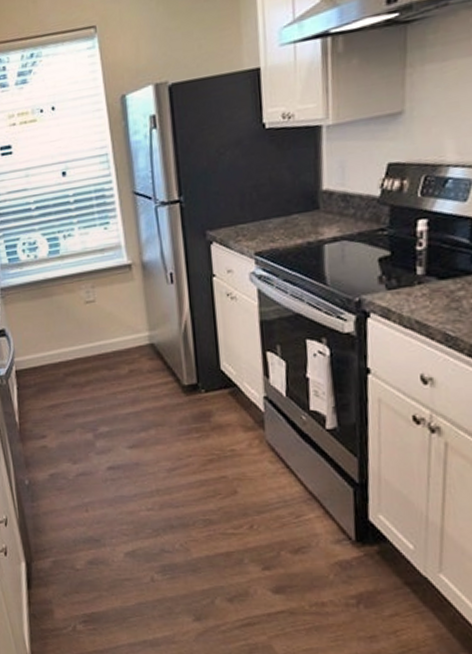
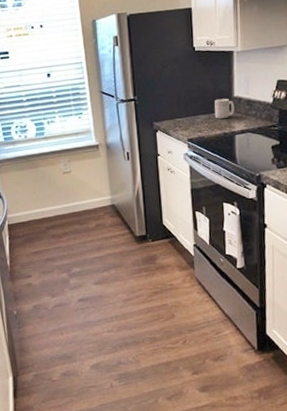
mug: none [293,193,323,223] -> present [214,98,235,119]

